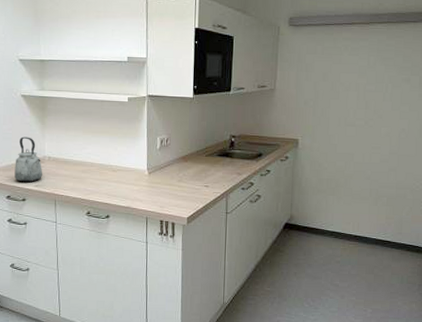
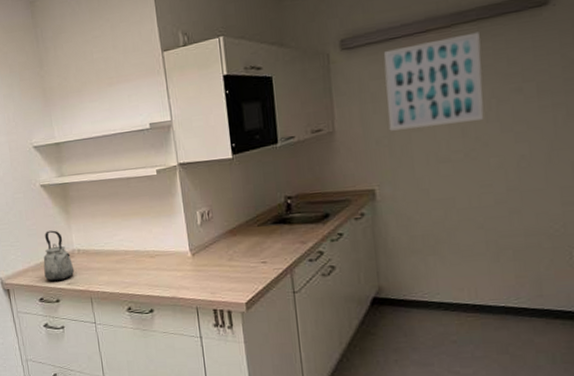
wall art: none [315,31,388,98] -> present [383,32,484,131]

